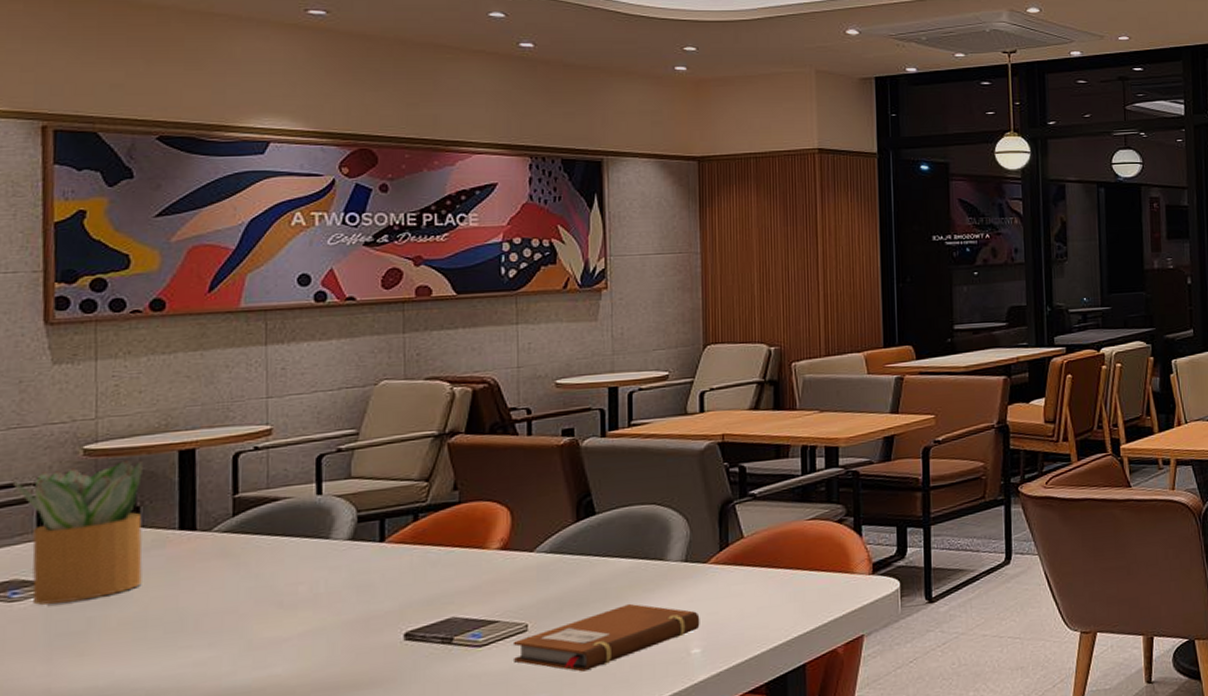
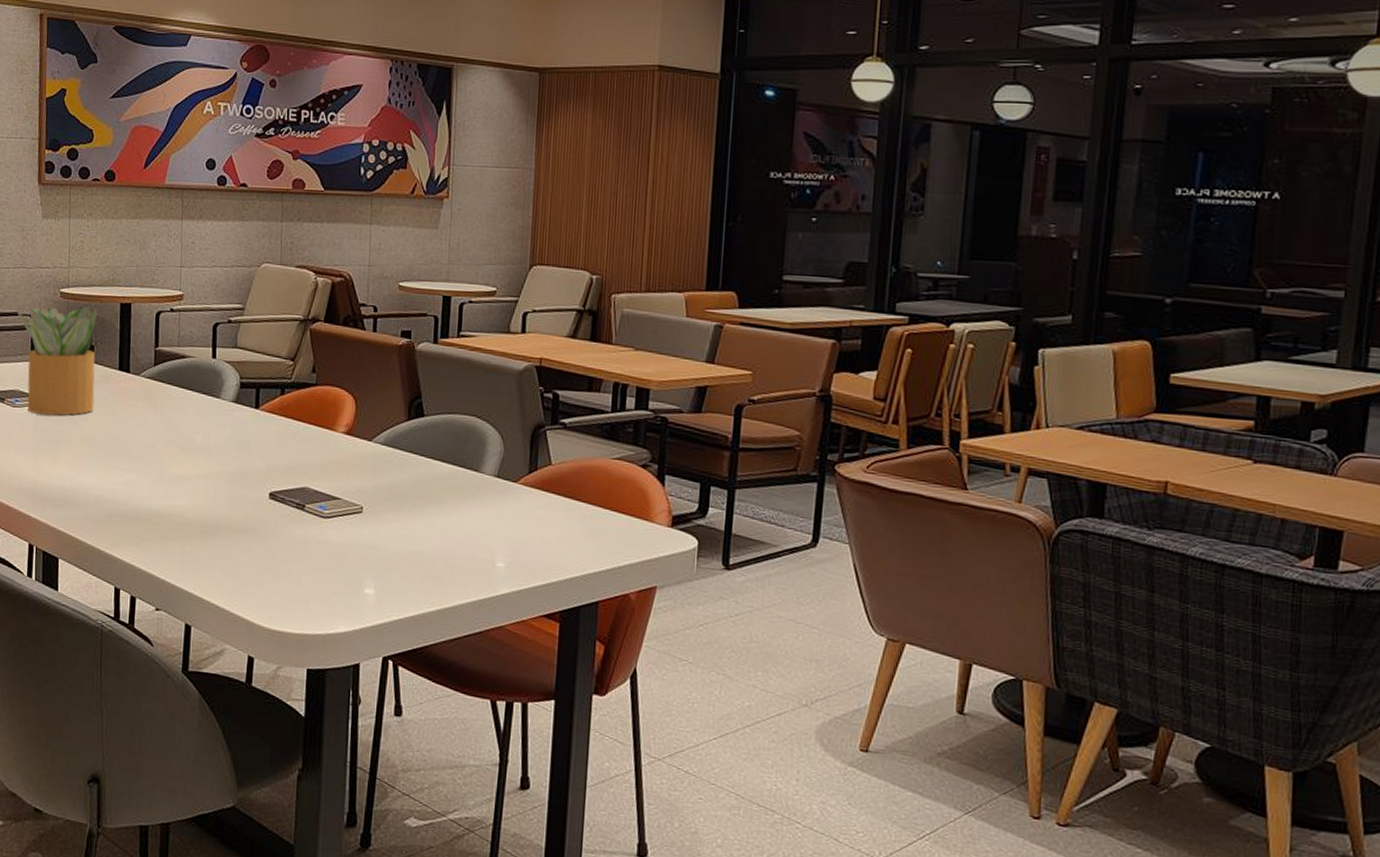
notebook: present [512,603,700,672] -> none [350,506,506,561]

